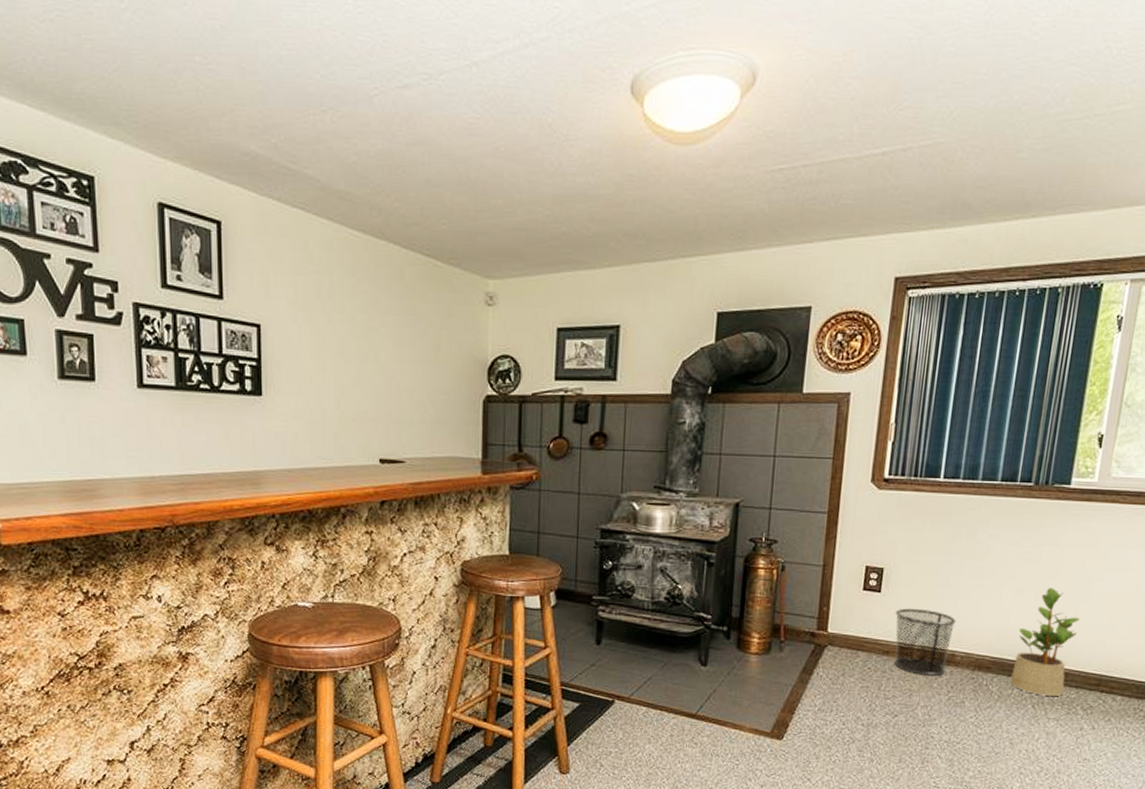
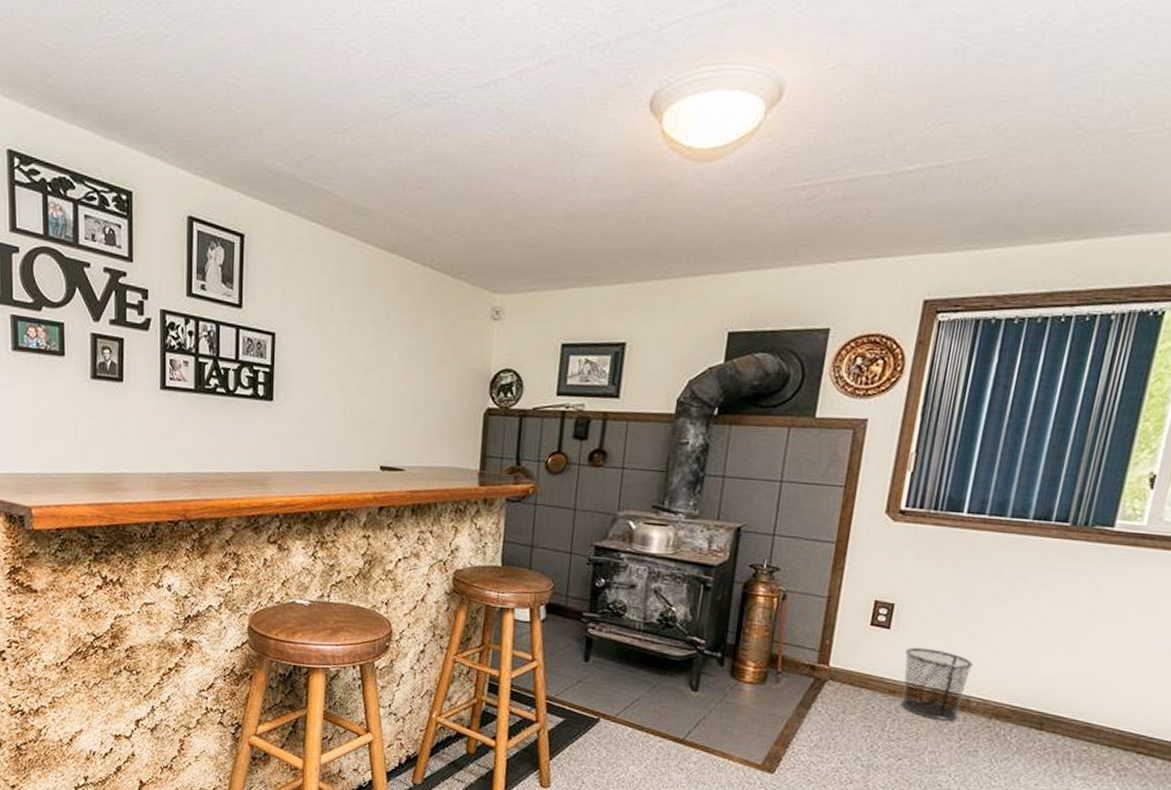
potted plant: present [1010,588,1080,696] -> none [1032,636,1118,754]

